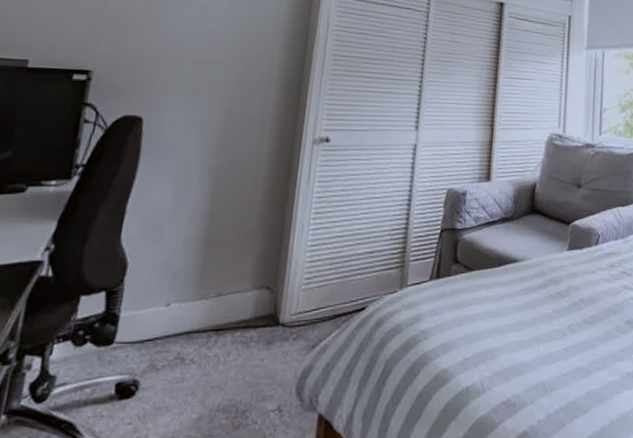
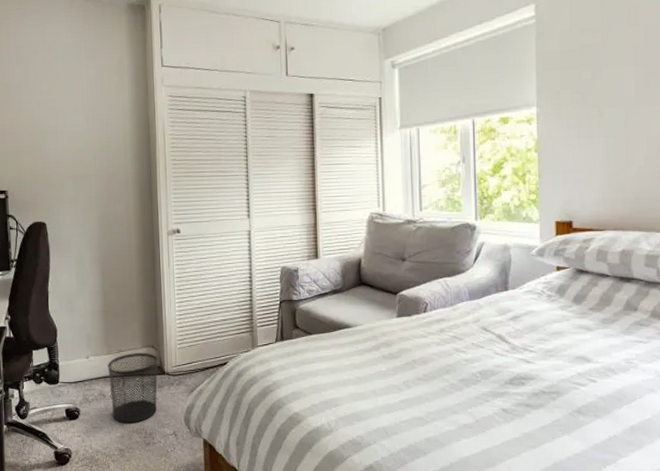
waste bin: none [190,297,273,399] -> present [107,353,158,423]

